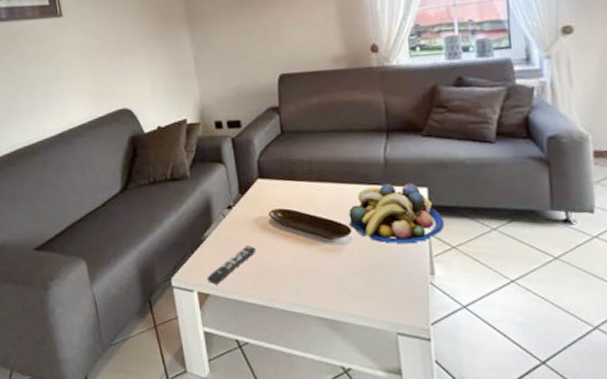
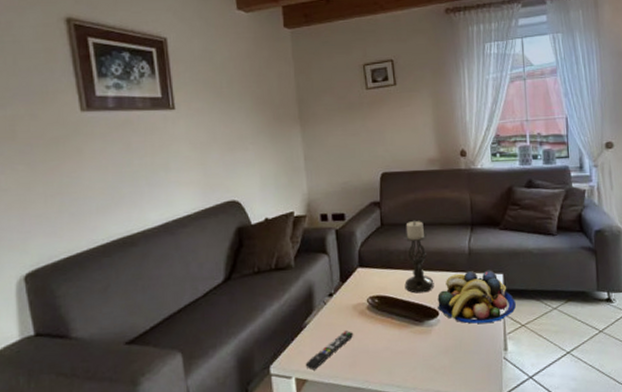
candle holder: none [307,126,345,208] -> present [403,220,434,294]

